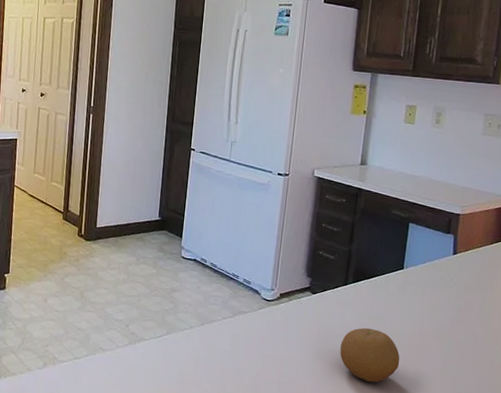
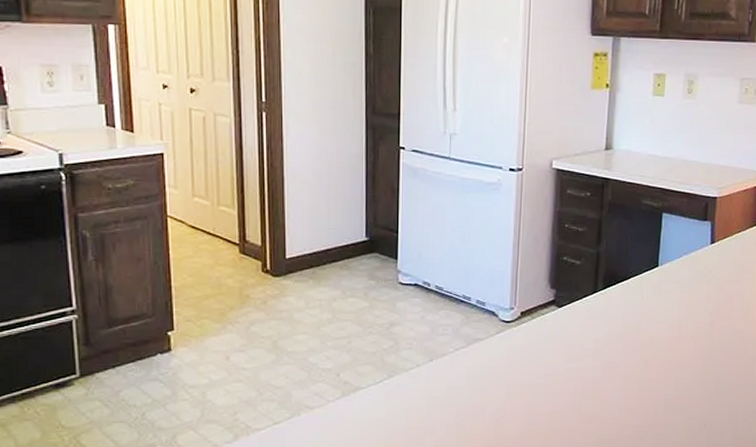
fruit: present [340,328,400,383] -> none [592,338,658,398]

